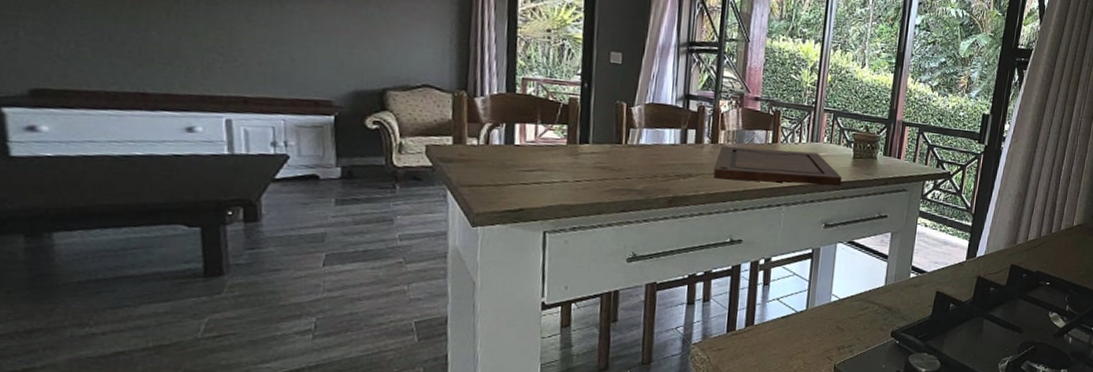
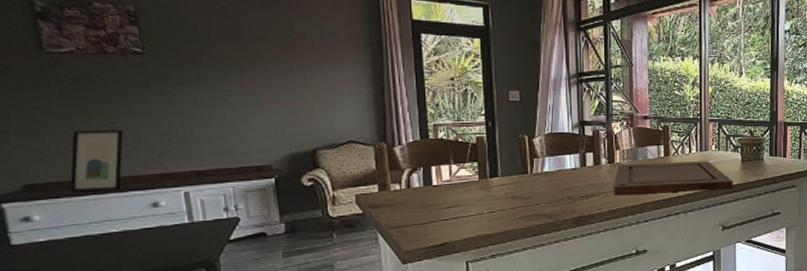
picture frame: none [88,33,159,108] -> present [70,129,124,192]

